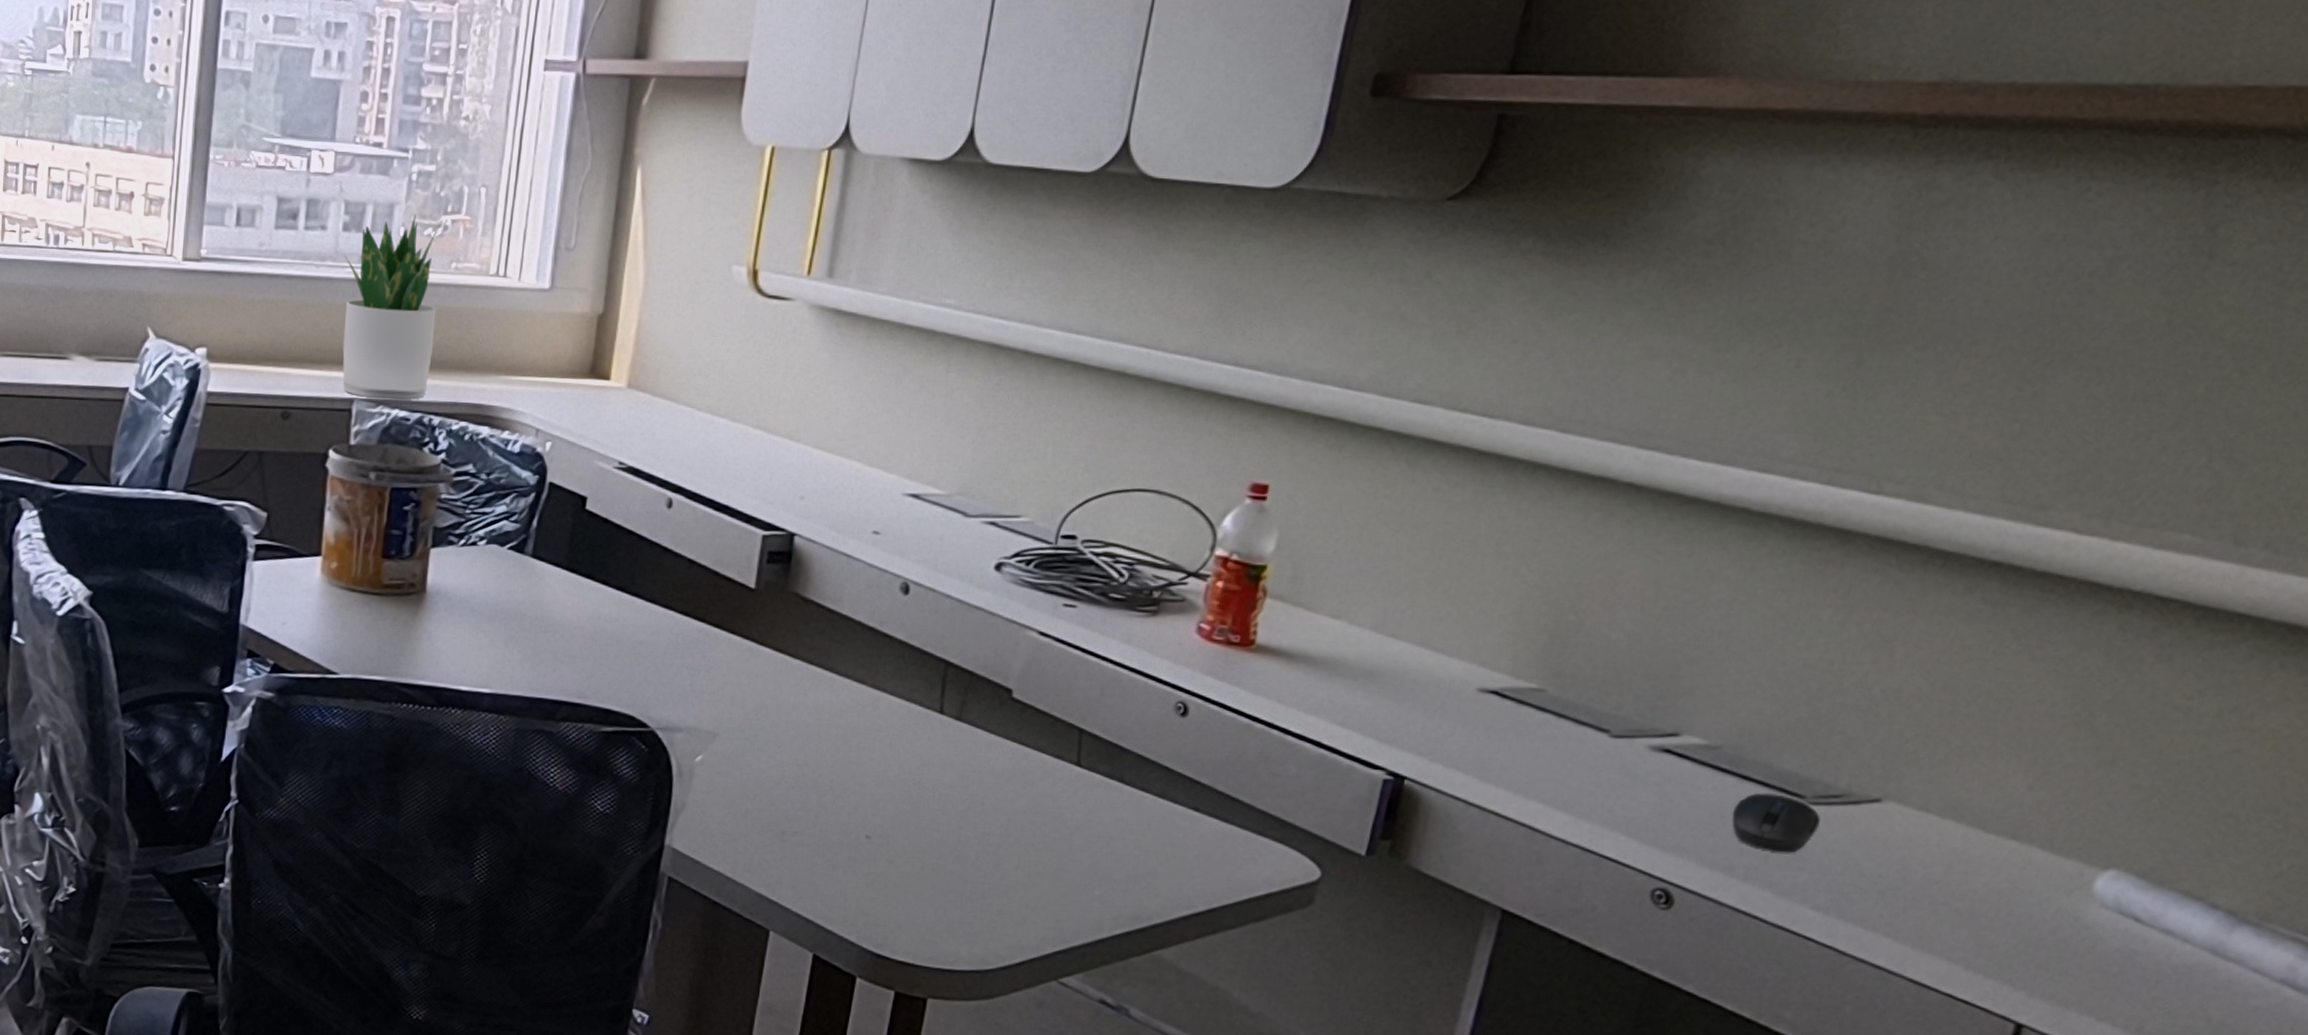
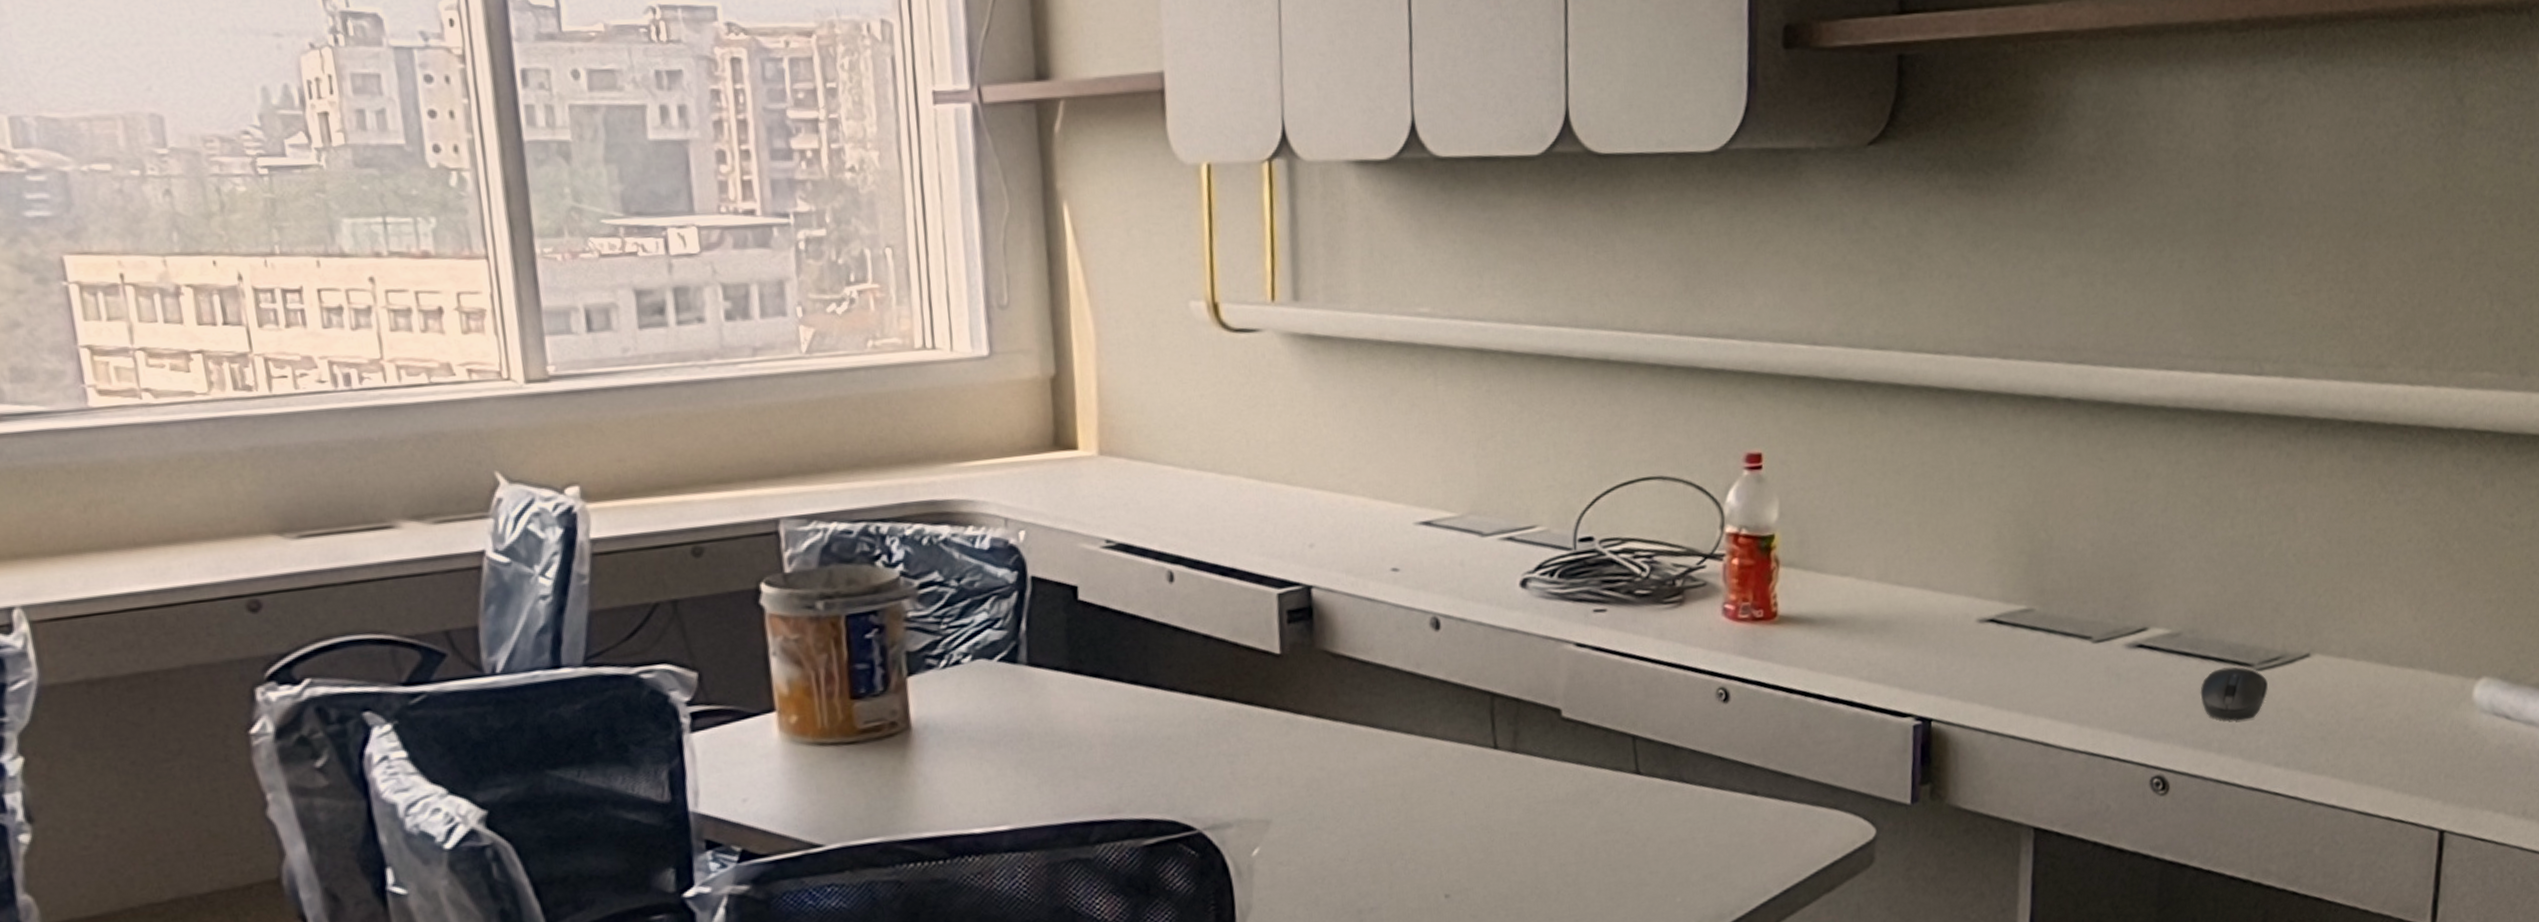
planter: present [342,214,443,400] -> none [733,289,866,515]

